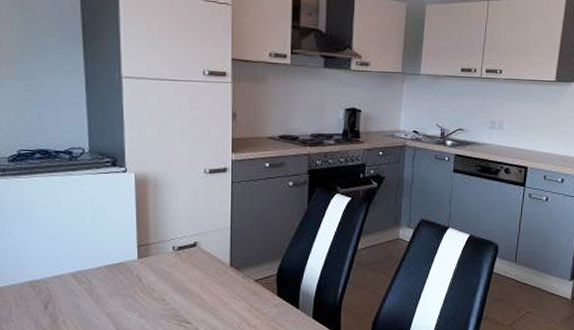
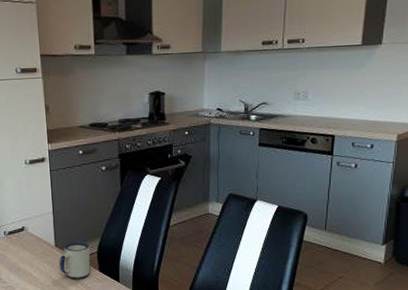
mug: none [232,262,269,304] -> present [59,241,90,279]

